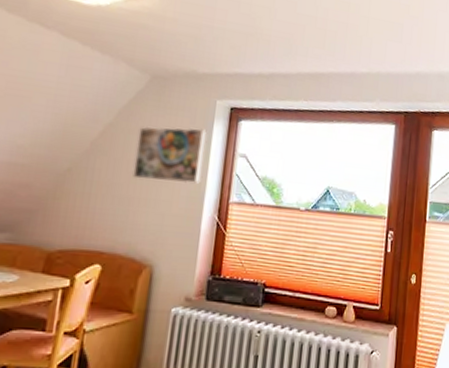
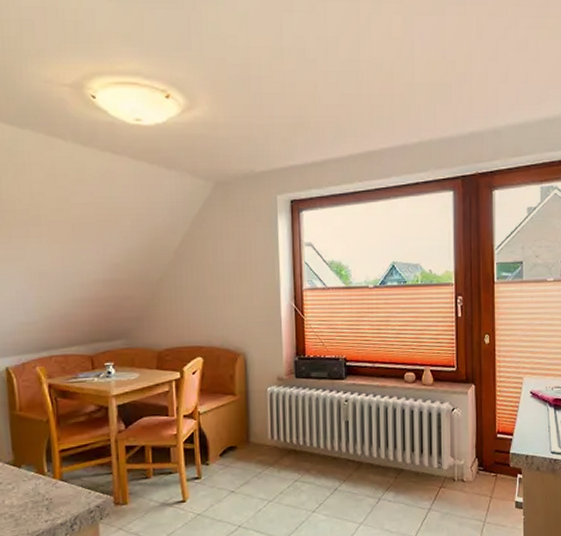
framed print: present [132,126,207,184] -> none [213,225,274,279]

